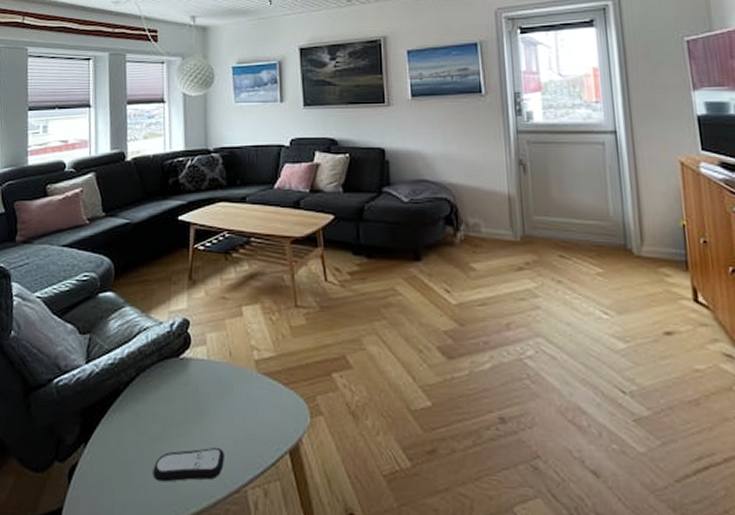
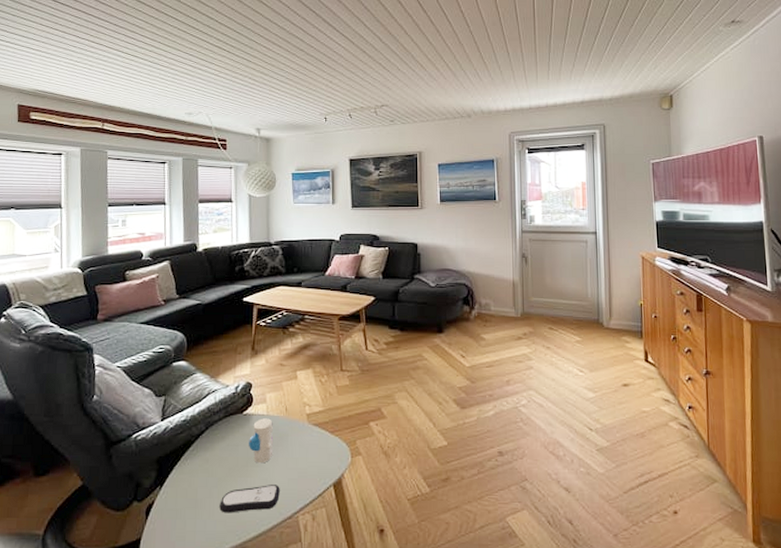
toy: none [187,364,216,421] -> present [249,418,274,464]

